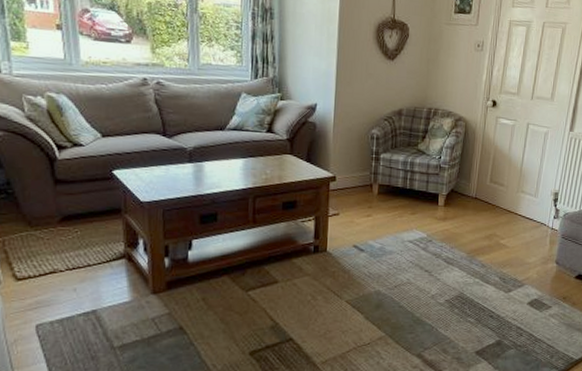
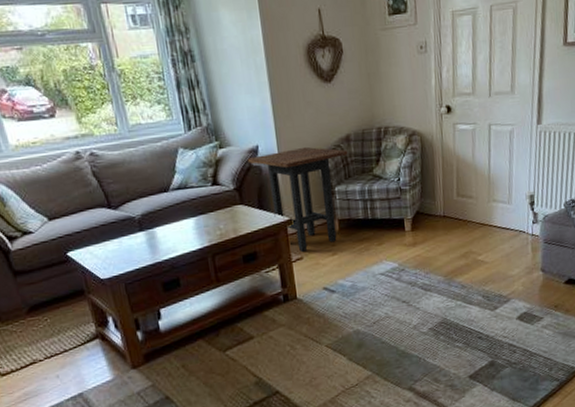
side table: none [304,112,398,208] -> present [247,146,348,252]

